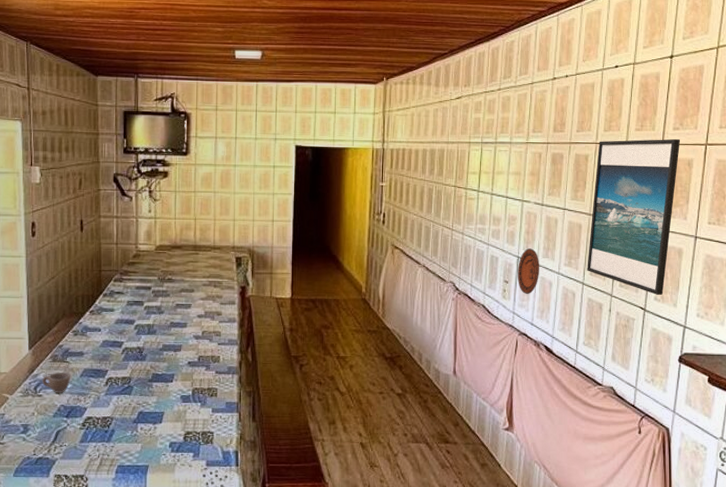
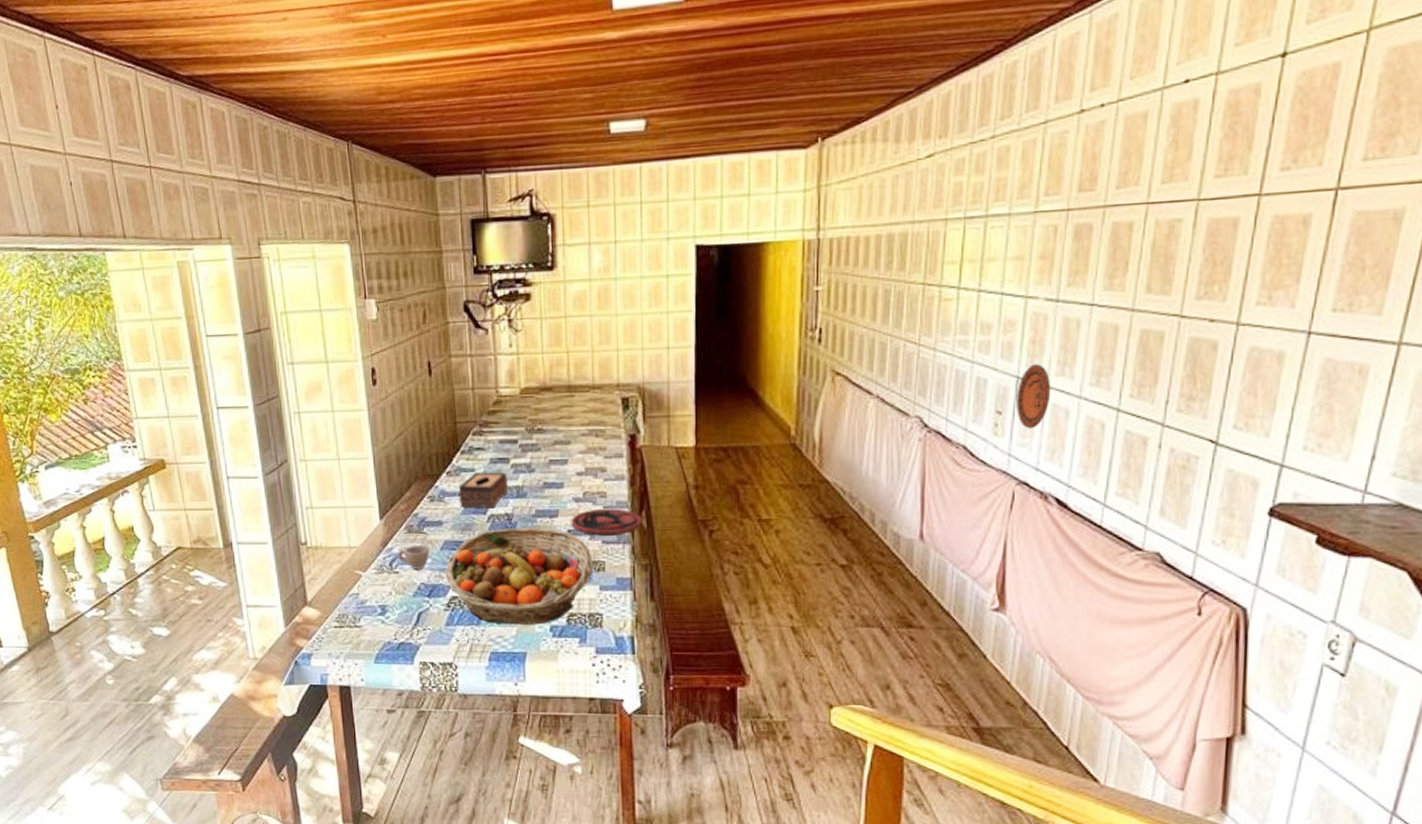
fruit basket: none [82,359,207,442] -> present [444,527,593,625]
tissue box: none [99,312,141,343] -> present [458,472,508,509]
plate: none [191,345,248,367] -> present [571,508,642,536]
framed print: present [587,138,681,296] -> none [1125,184,1292,422]

